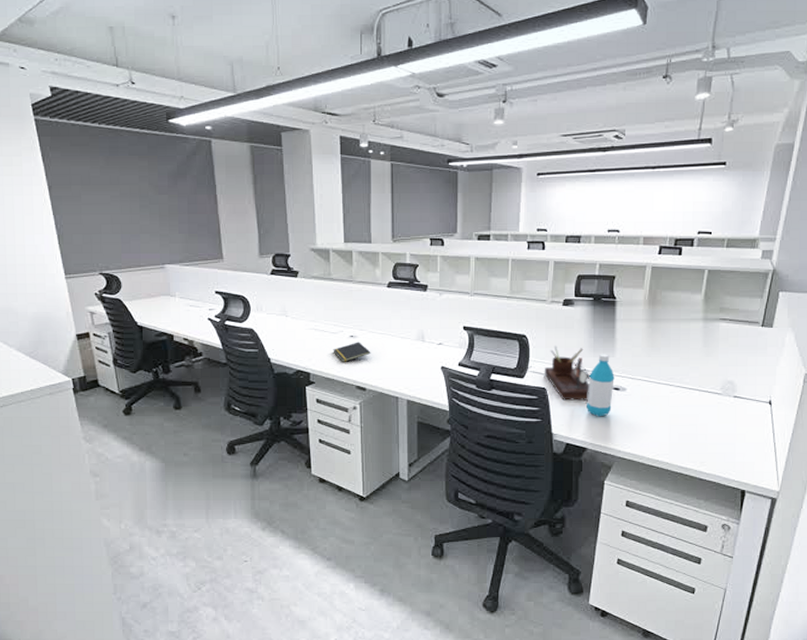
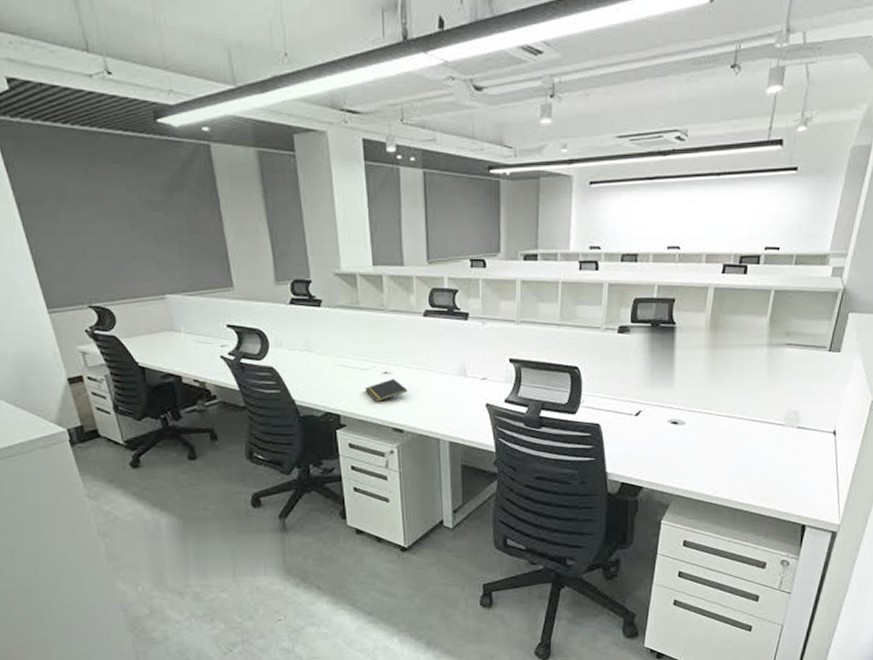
desk organizer: present [544,346,591,401] -> none [597,377,648,437]
water bottle: present [587,354,615,417] -> none [643,385,673,454]

